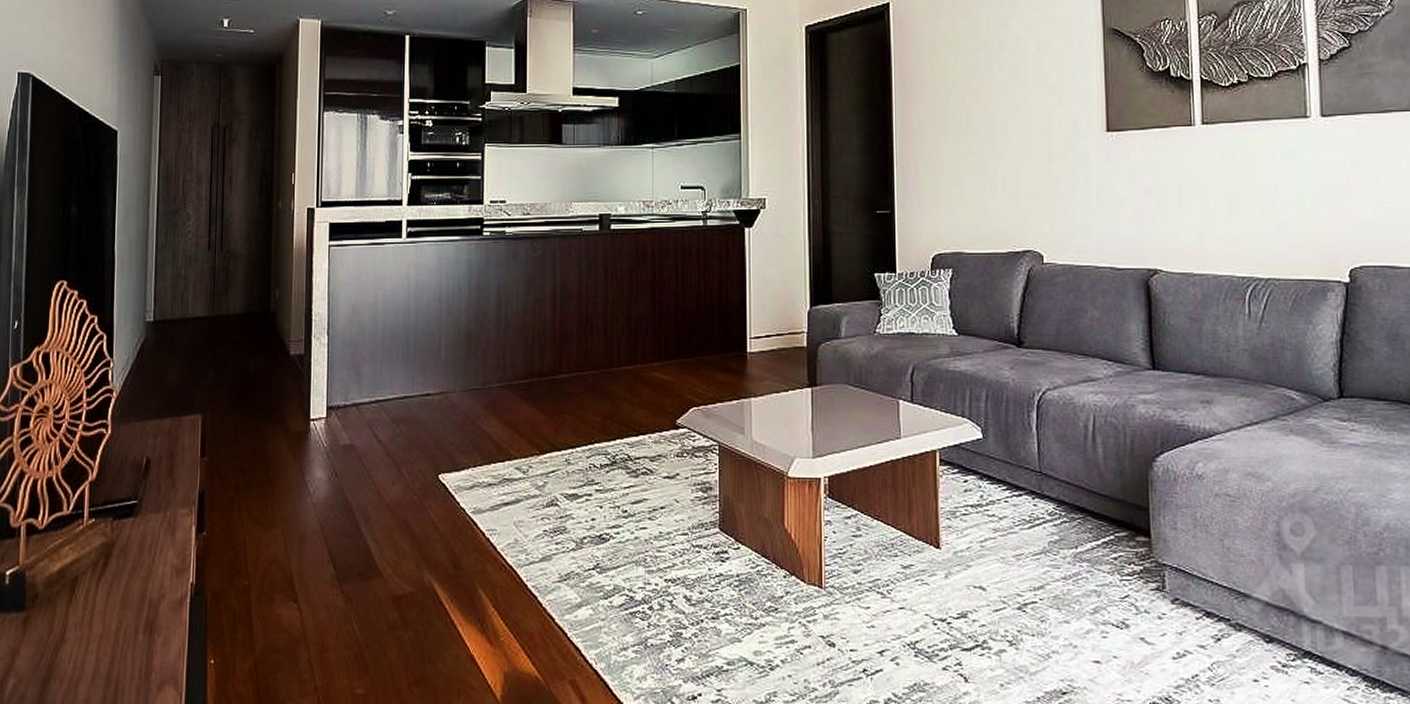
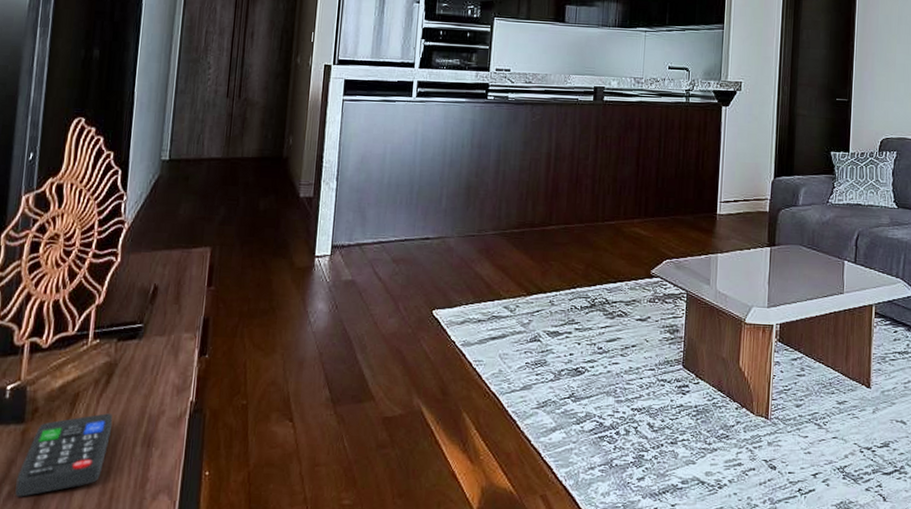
remote control: none [20,598,113,690] -> present [15,413,113,497]

